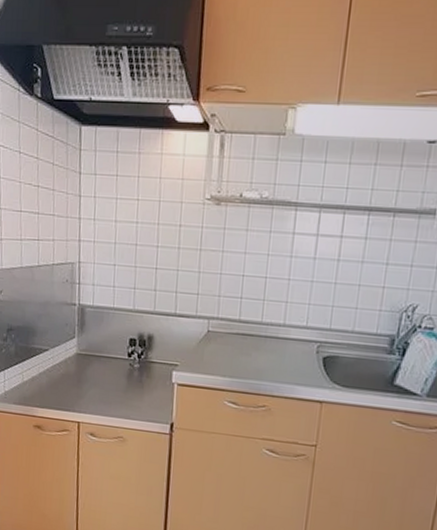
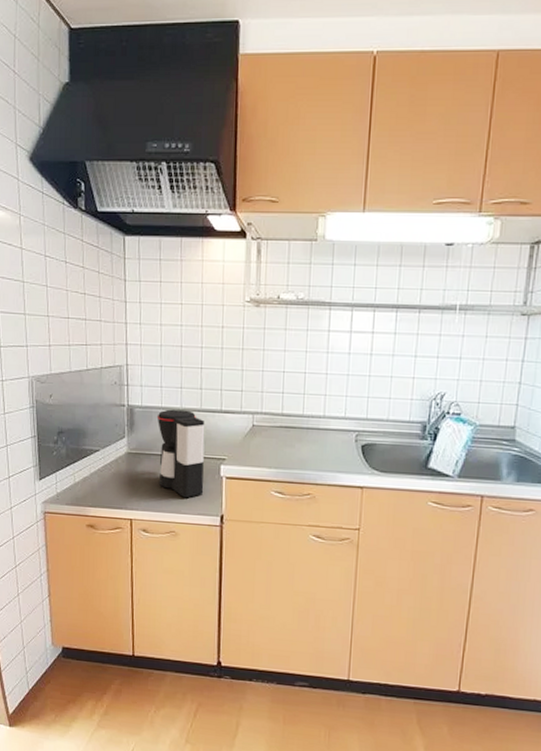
coffee maker: none [107,310,158,404] -> present [156,409,205,498]

